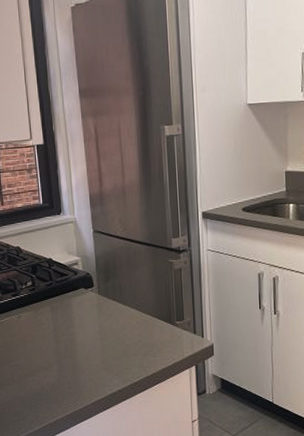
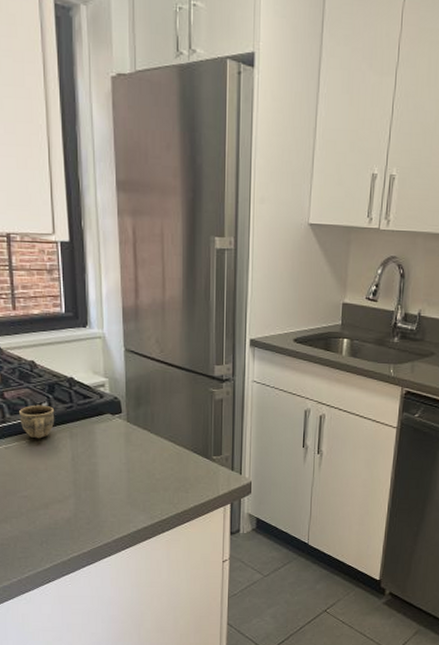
cup: none [9,284,38,314] -> present [19,405,55,439]

